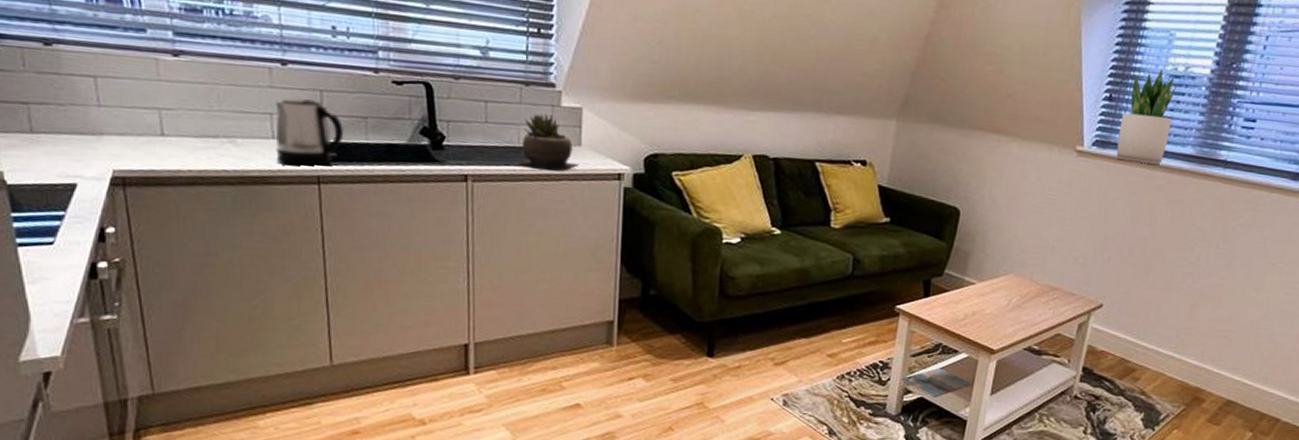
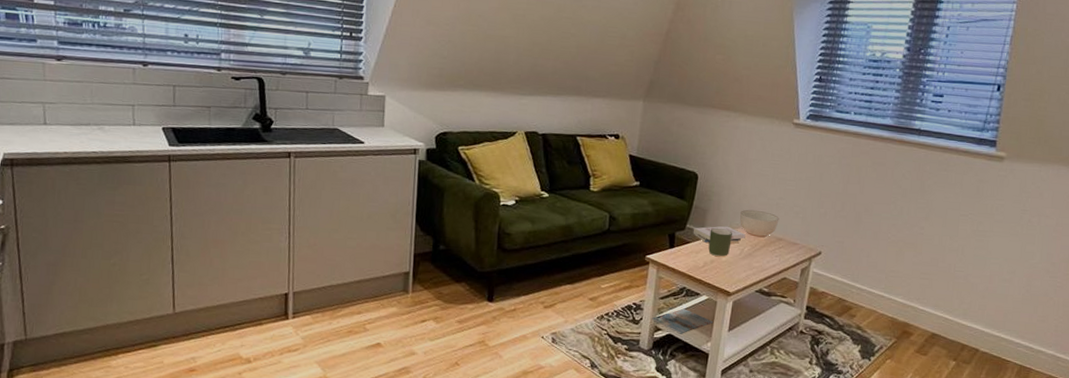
kettle: present [276,97,343,167] -> none [136,91,191,148]
succulent plant: present [514,113,579,171] -> none [329,100,382,148]
books: none [952,271,1014,293] -> present [693,225,746,244]
mug: none [970,274,999,309] -> present [708,228,732,258]
bowl: none [1008,253,1055,287] -> present [740,209,779,238]
planter: present [1116,69,1178,165] -> none [827,55,876,134]

